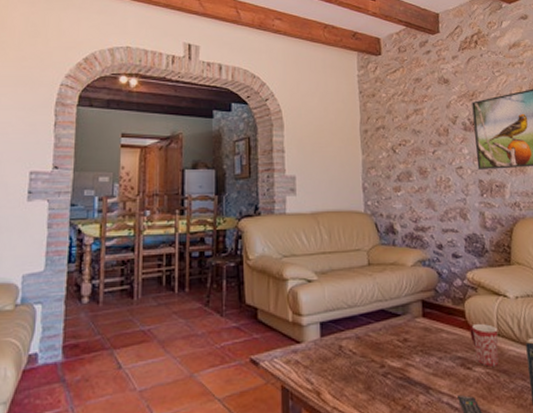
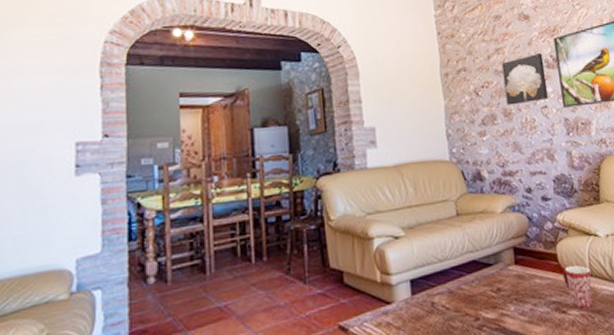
wall art: none [419,116,465,164] -> present [501,53,549,106]

